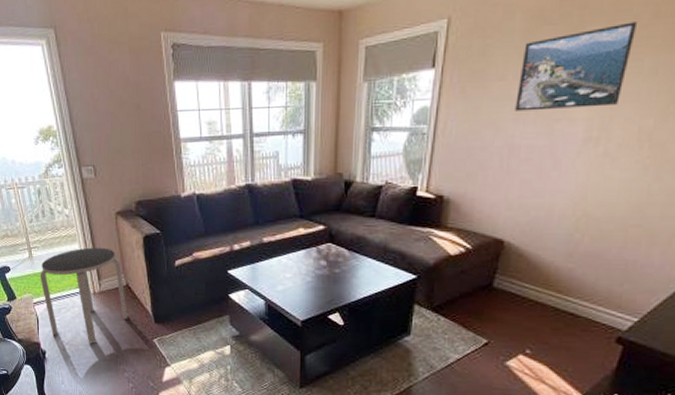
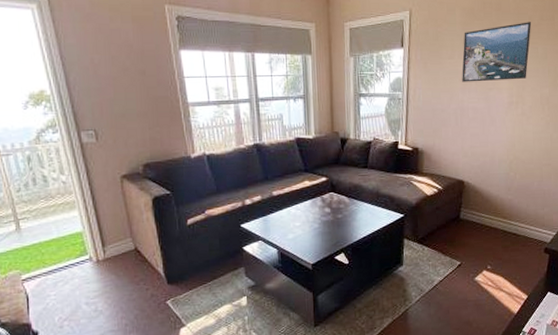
side table: present [40,247,128,344] -> none [30,212,137,316]

